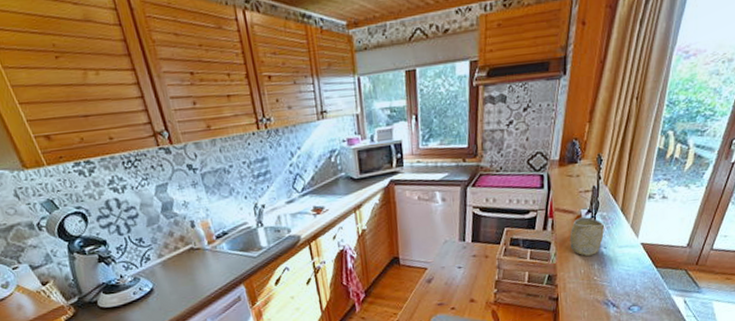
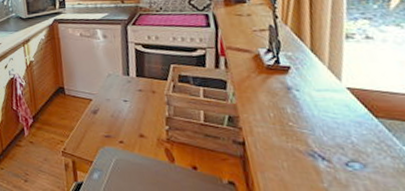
cup: present [570,217,604,256] -> none [248,56,293,98]

